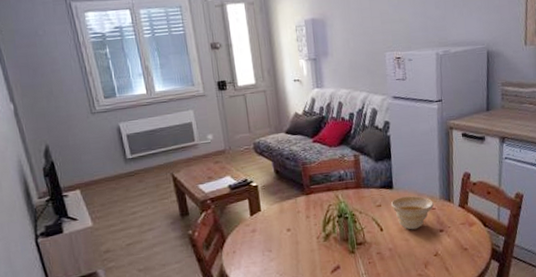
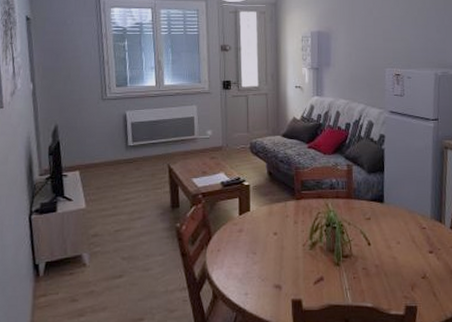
bowl: present [390,195,434,230] -> none [380,212,424,248]

